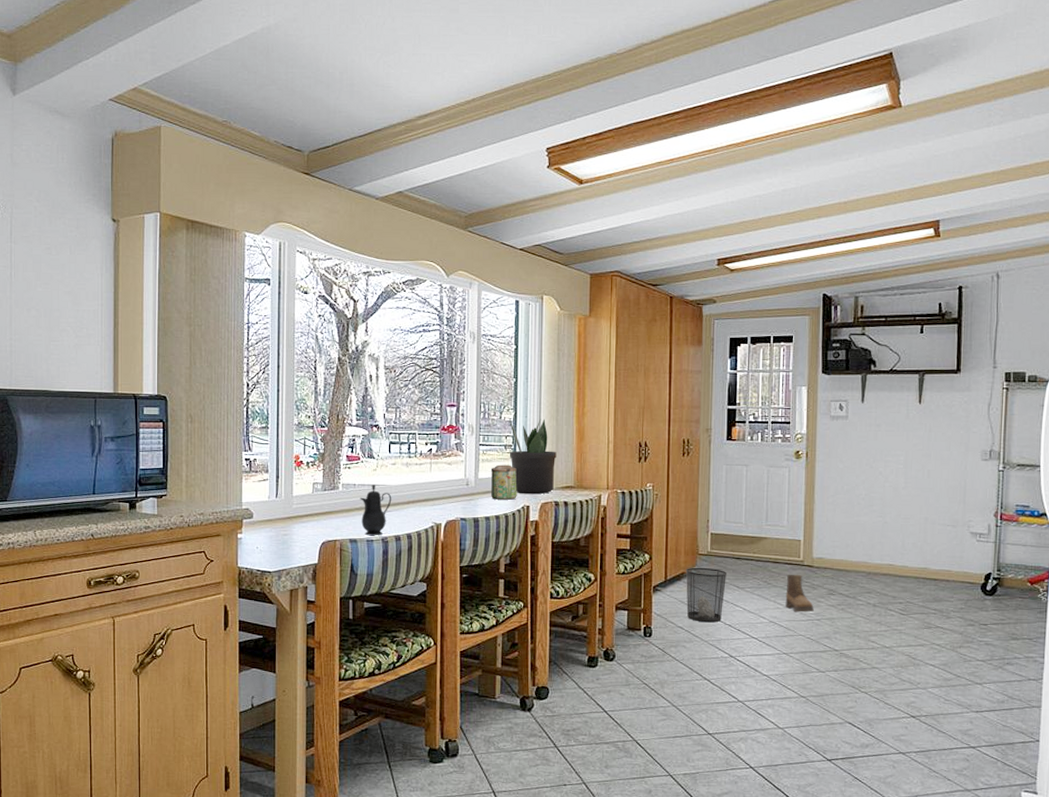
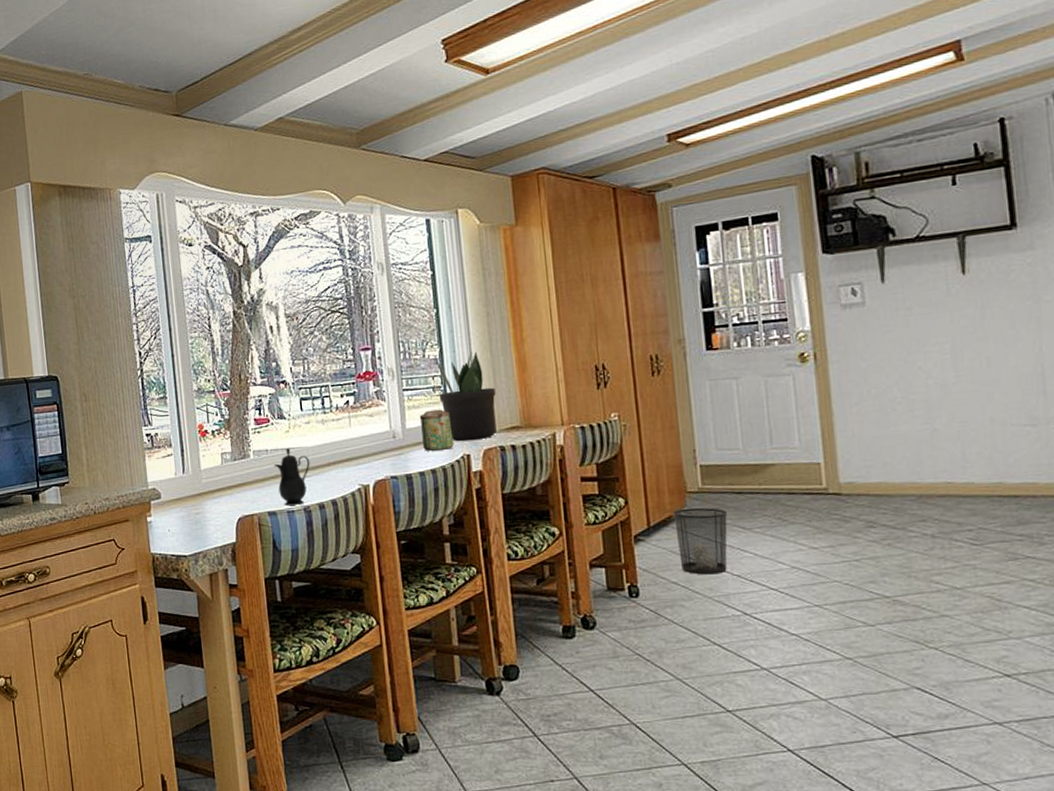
boot: present [785,574,814,613] -> none [806,505,850,553]

